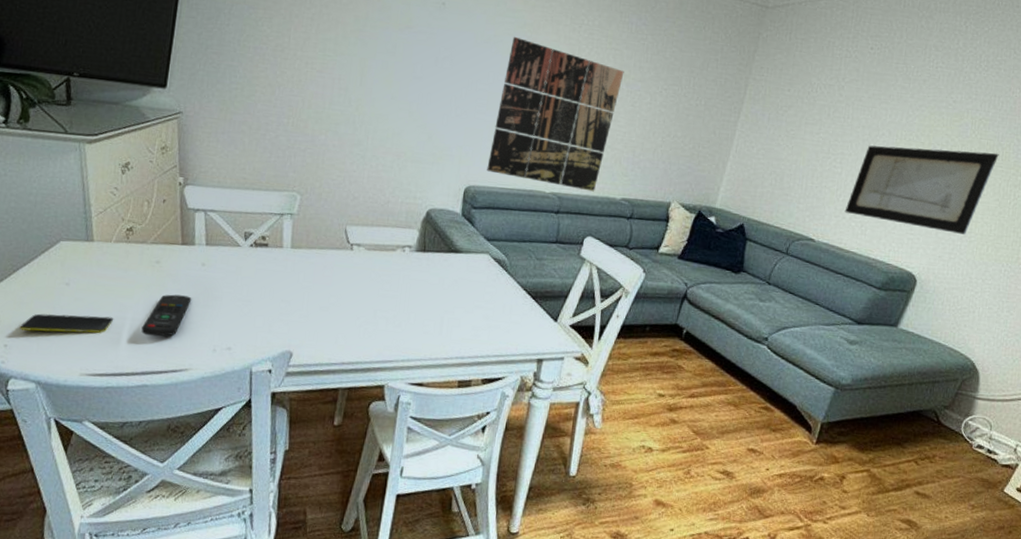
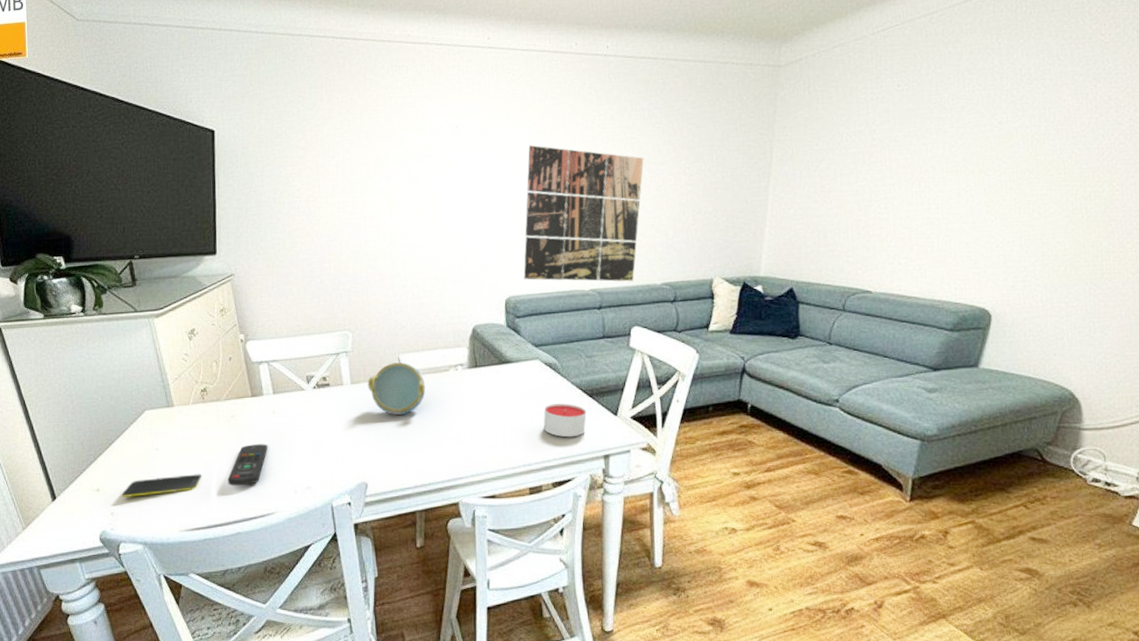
decorative bowl: none [308,233,370,289] -> present [367,362,426,416]
candle: none [482,300,527,337] -> present [543,403,587,438]
wall art: present [844,145,999,235] -> none [898,167,1061,260]

